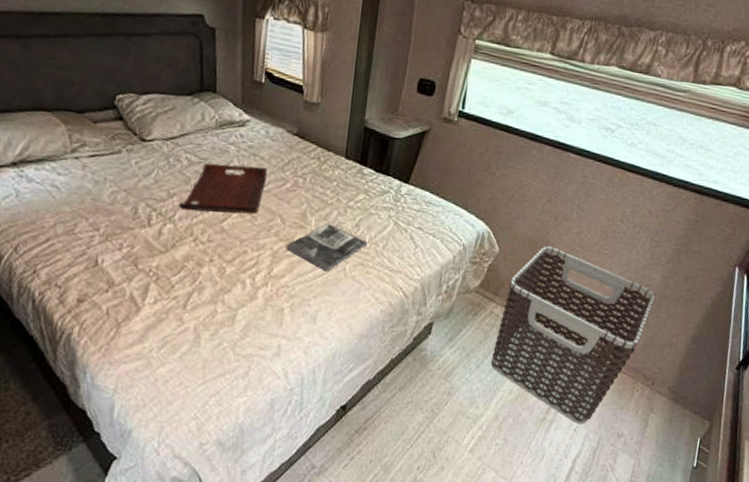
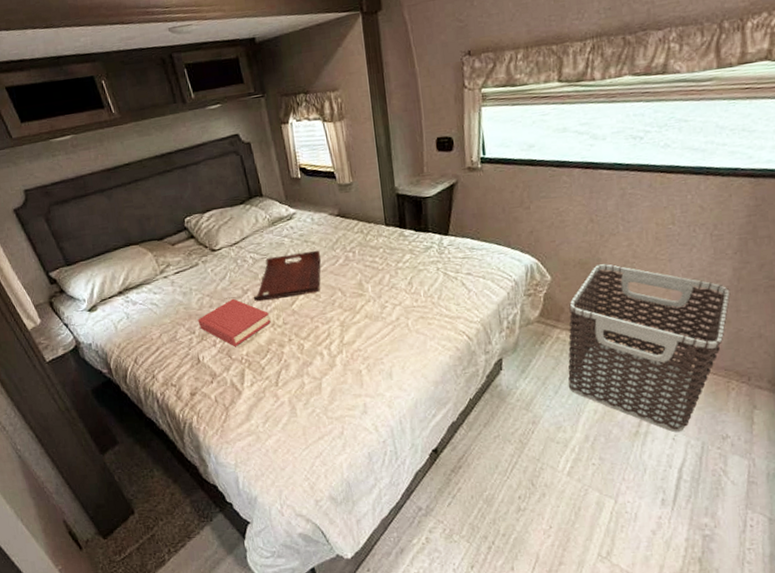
hardback book: none [105,200,194,257] -> present [198,298,271,347]
magazine: present [286,223,368,272] -> none [351,287,423,331]

